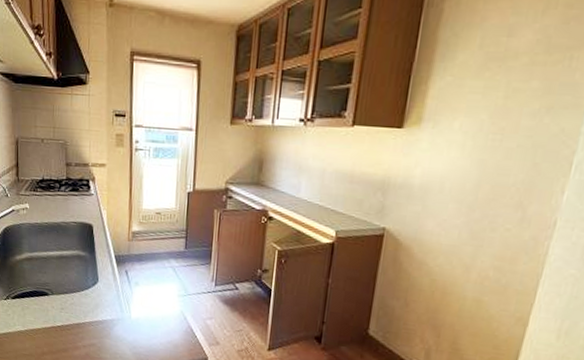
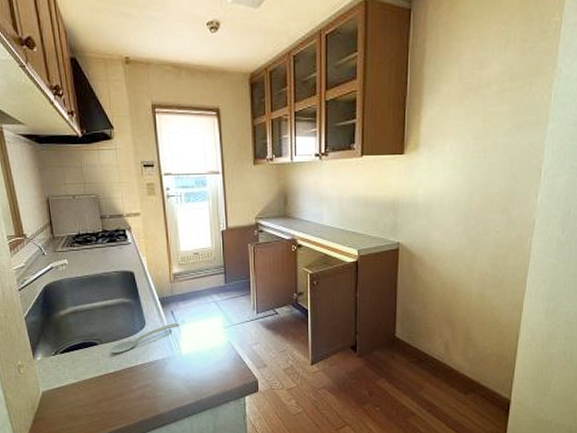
spoon: none [60,283,133,308] -> present [110,323,180,354]

